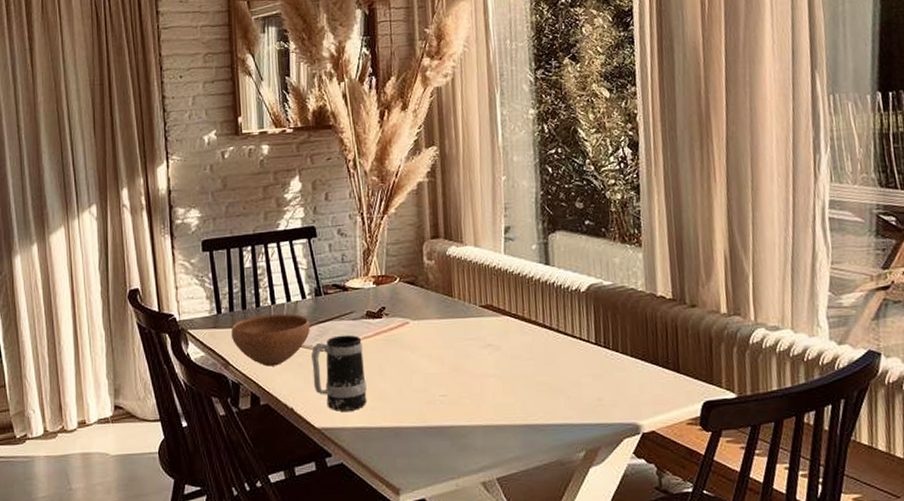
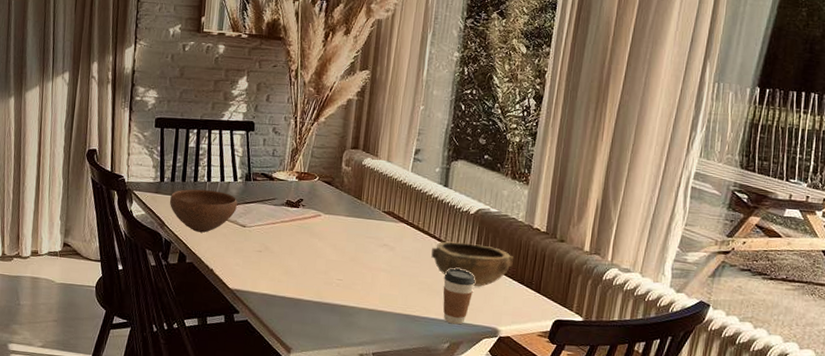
mug: present [311,334,367,412] -> none [233,216,279,280]
bowl: none [544,326,642,377] -> present [431,241,513,287]
coffee cup: none [564,359,603,427] -> present [443,268,476,325]

